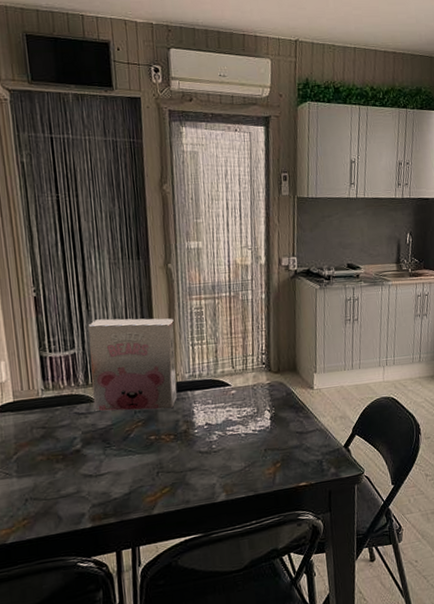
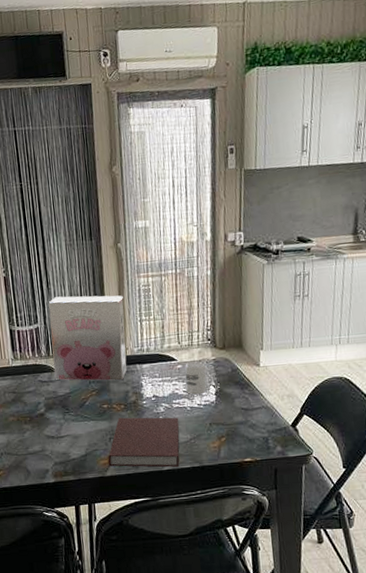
notebook: none [155,445,234,504] -> present [108,417,180,467]
cup: none [239,386,262,421] -> present [184,361,207,395]

